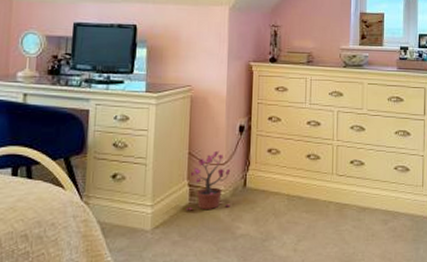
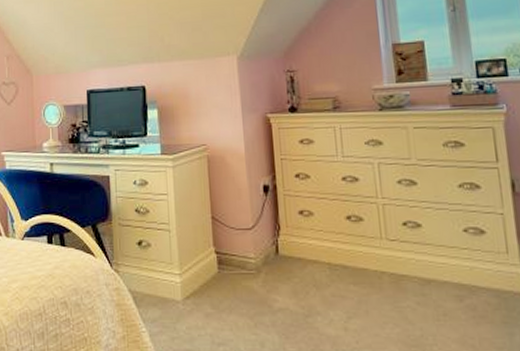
potted plant: present [185,150,231,211] -> none [215,213,264,281]

